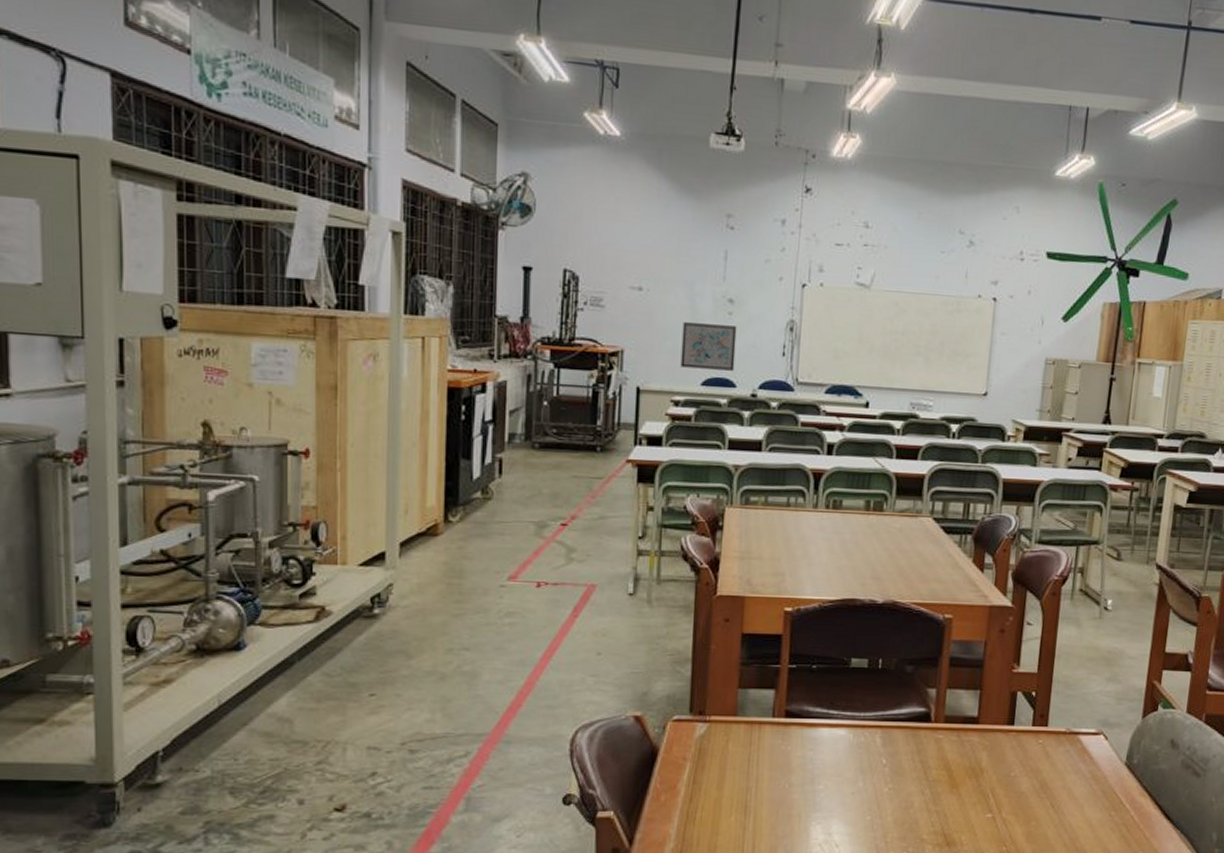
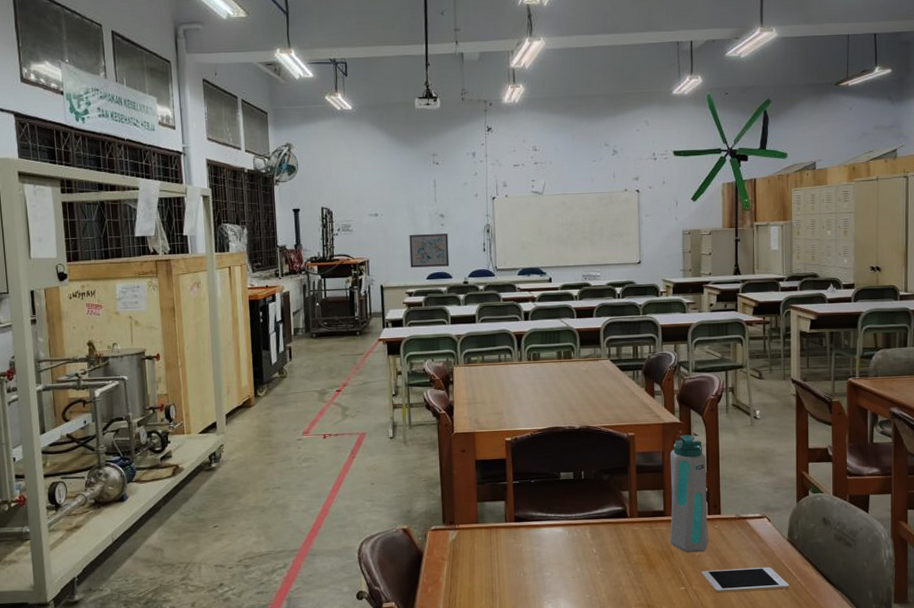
water bottle: none [980,622,1039,772] -> present [669,434,709,553]
cell phone: none [1014,795,1120,823] -> present [701,566,790,592]

